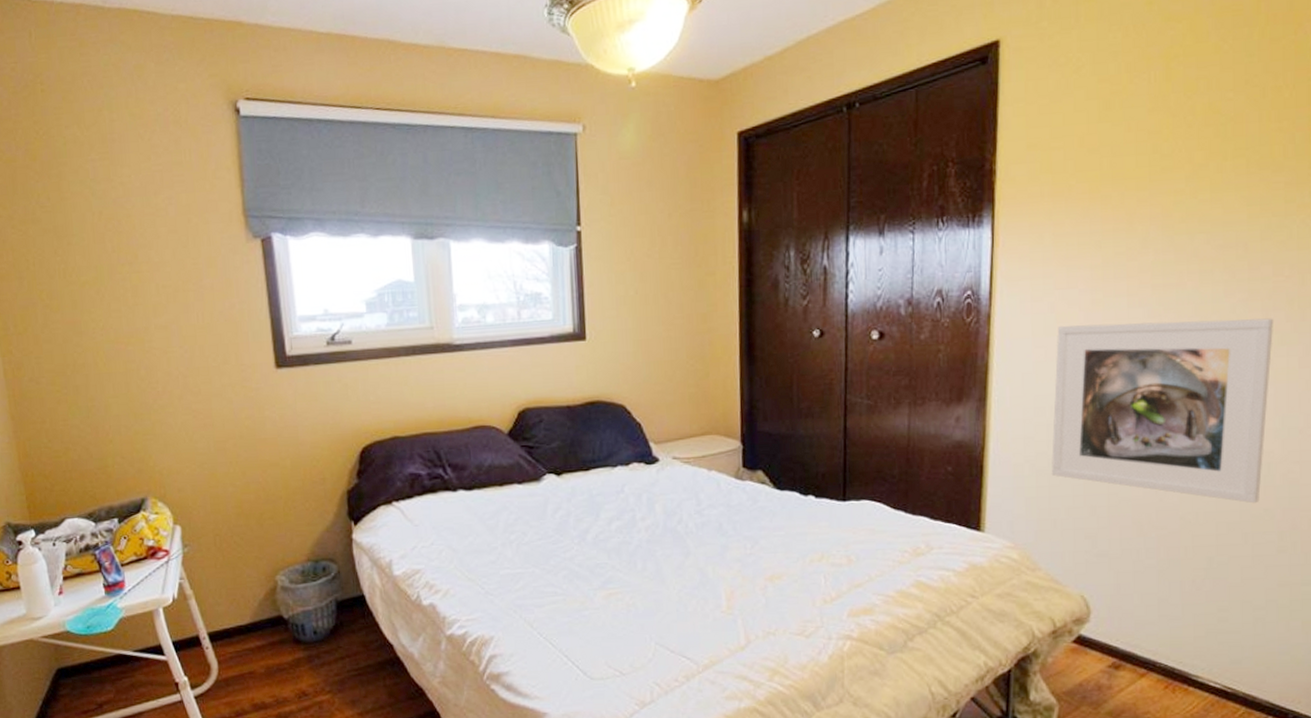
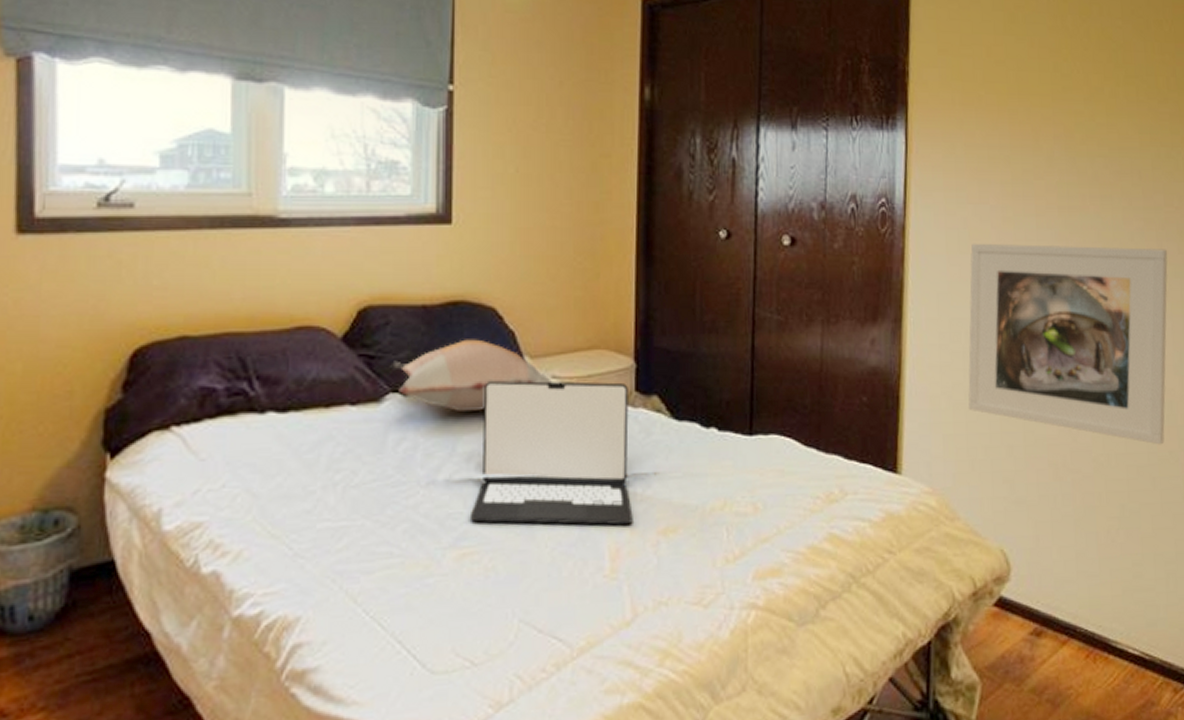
decorative pillow: none [544,430,673,488] -> present [388,339,552,413]
laptop: none [613,461,744,573] -> present [469,380,633,526]

